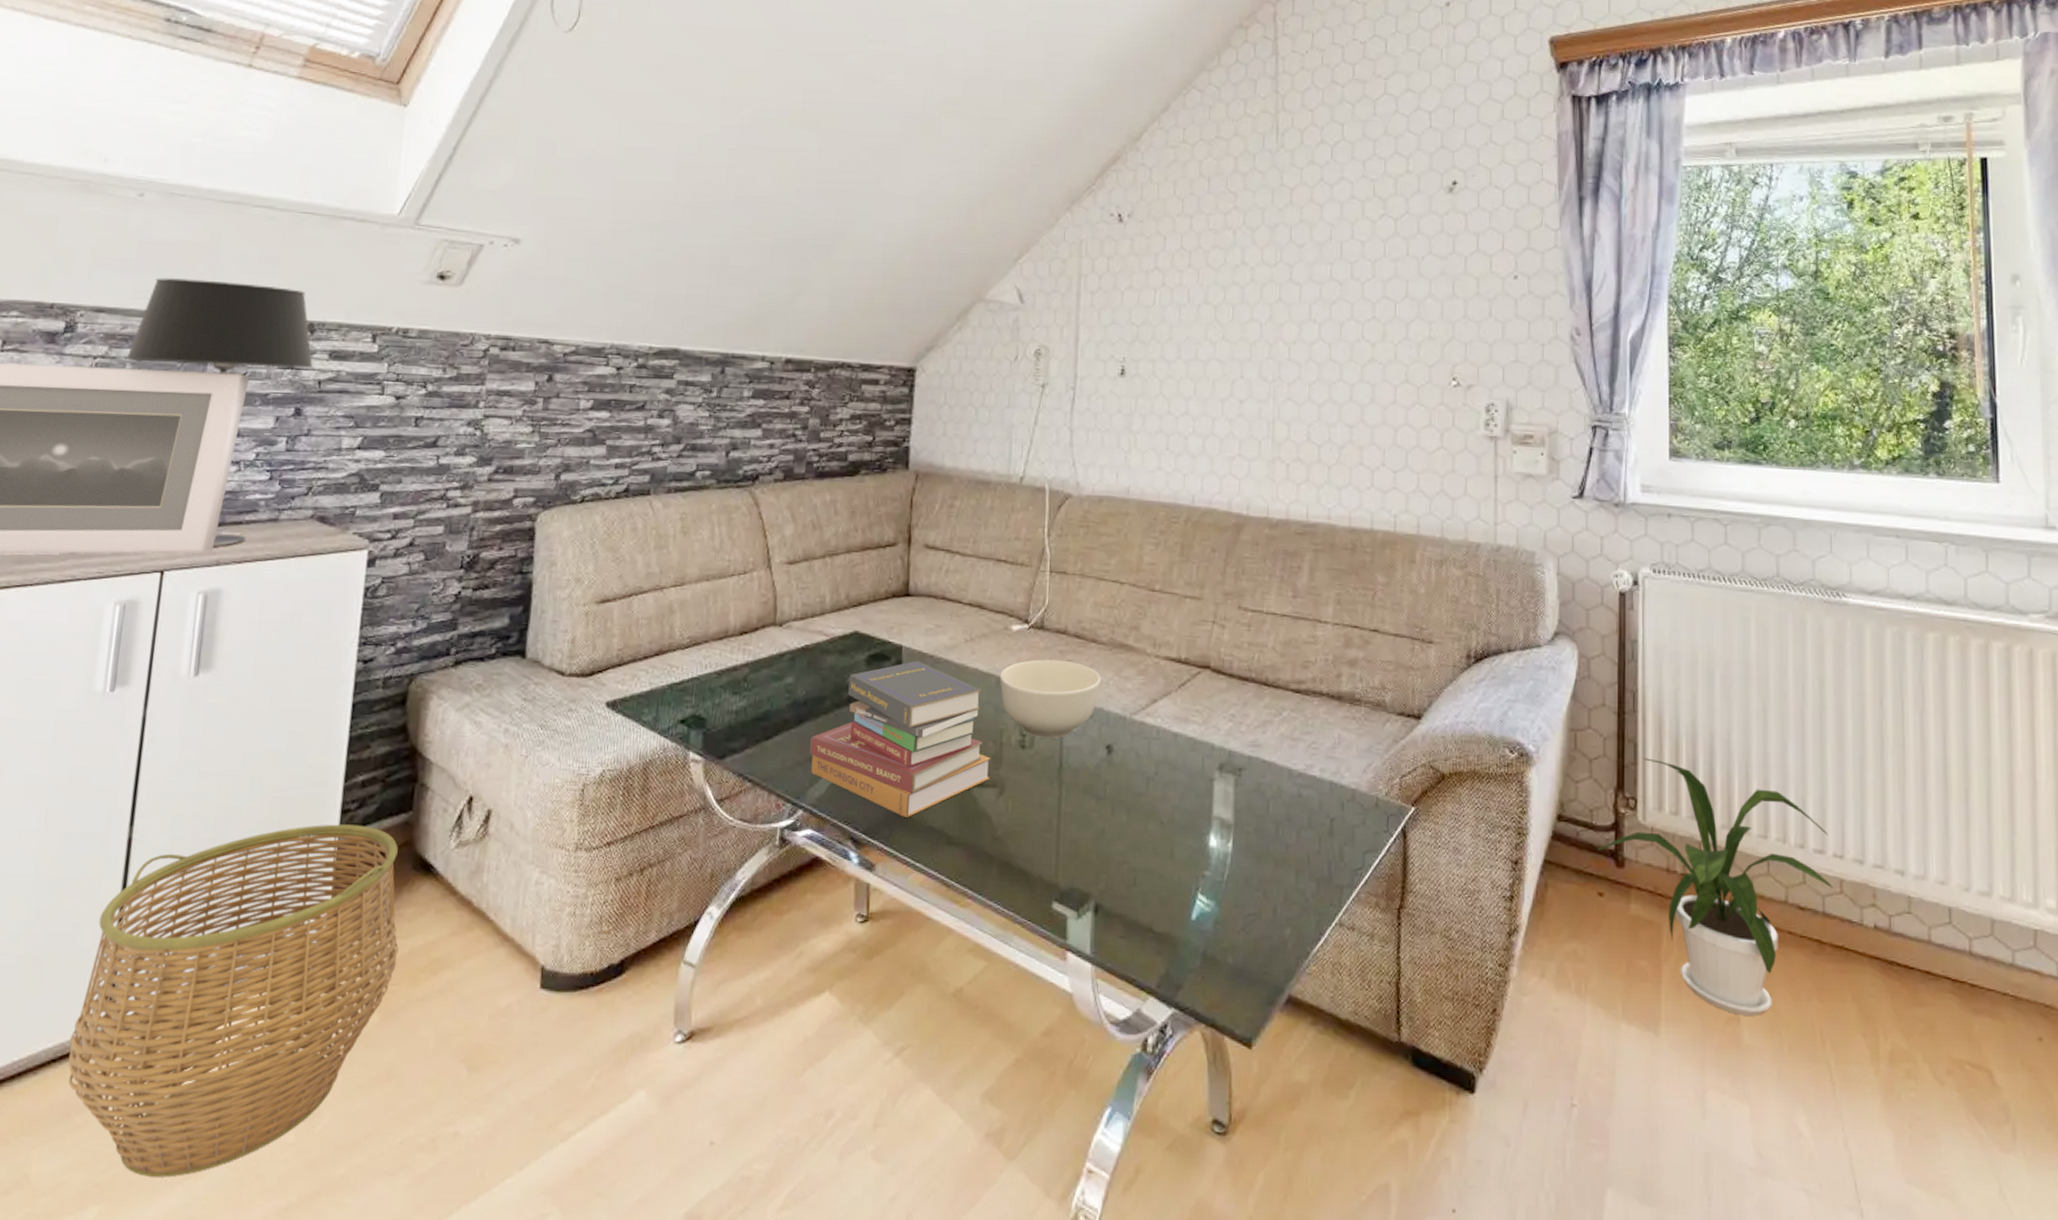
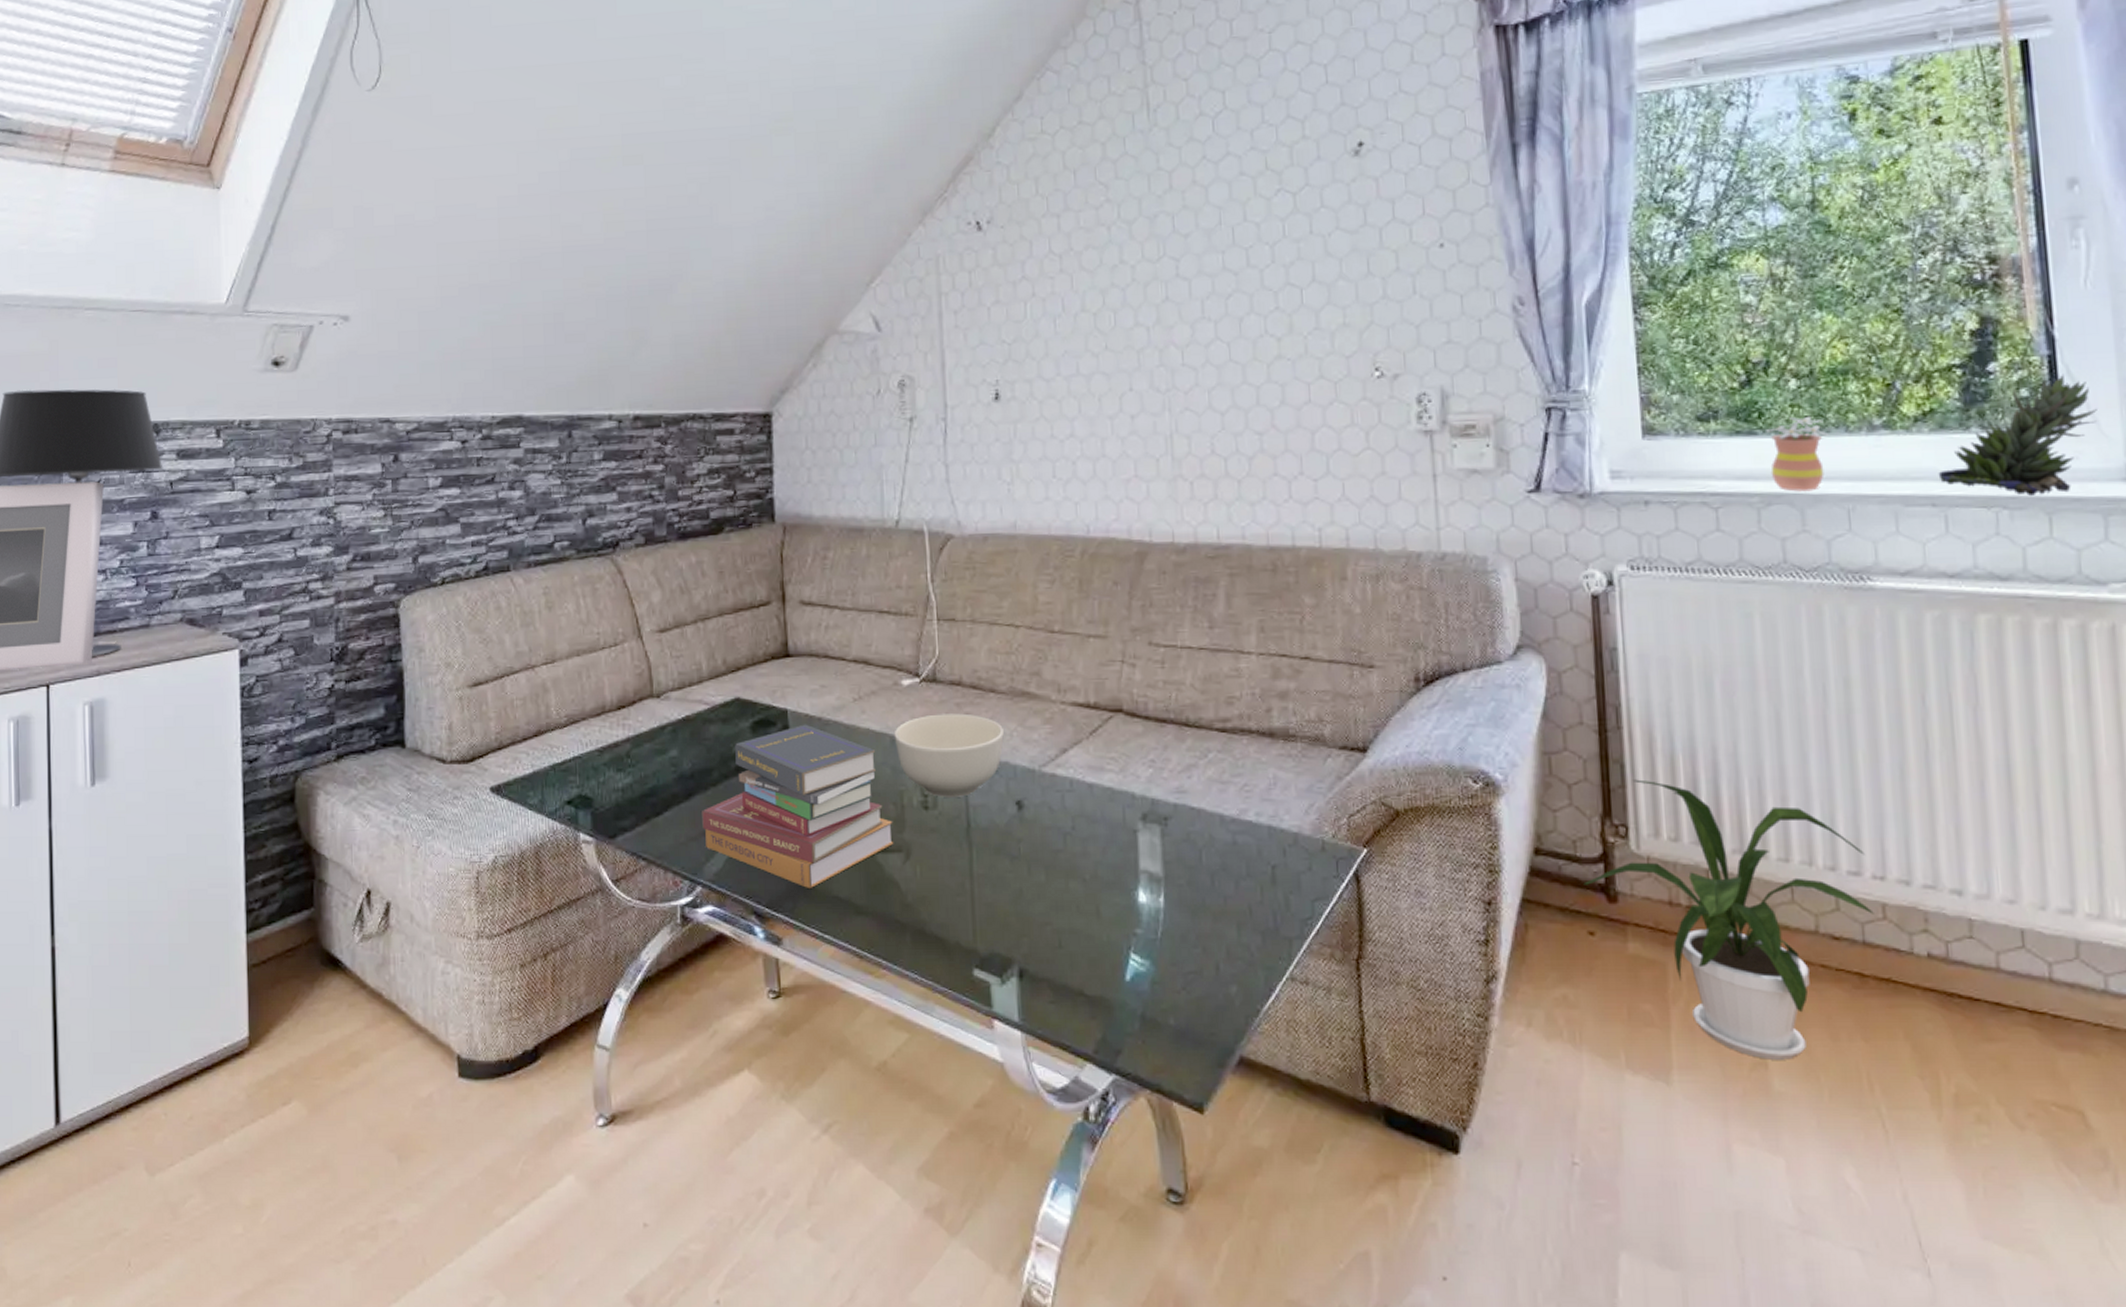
basket: present [68,824,399,1177] -> none [24,924,318,1269]
flowerpot: none [1769,452,1819,517] -> present [1766,415,1830,492]
succulent plant: none [1902,435,2026,536] -> present [1938,374,2097,497]

